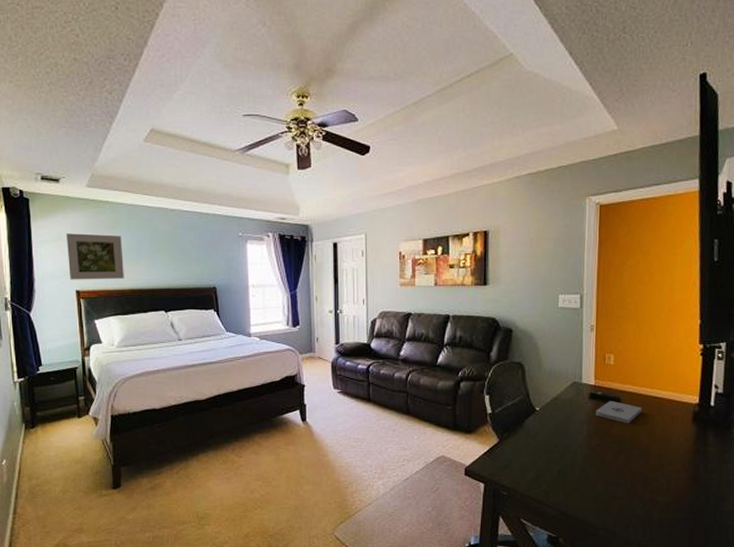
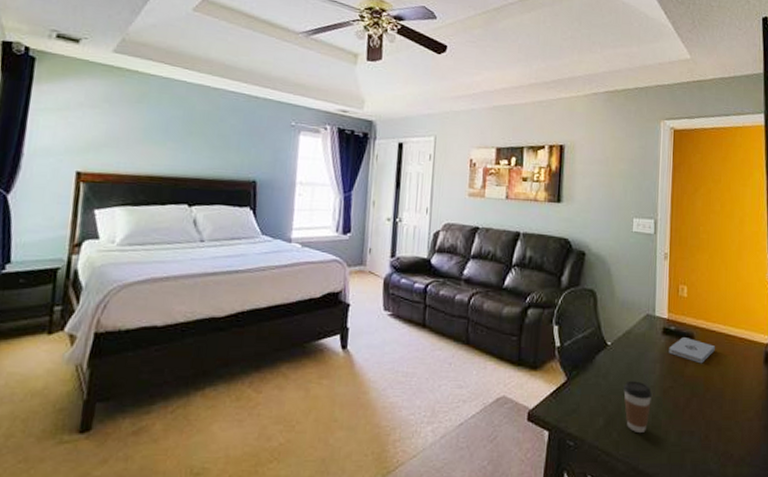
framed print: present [67,233,124,280] -> none [71,103,147,163]
coffee cup: none [552,440,579,485] -> present [623,380,652,434]

